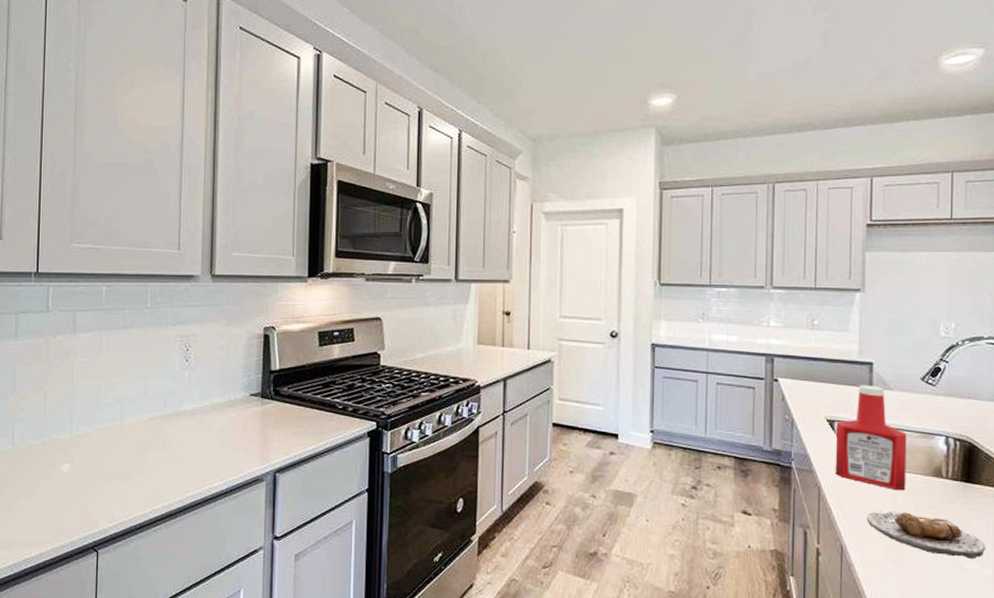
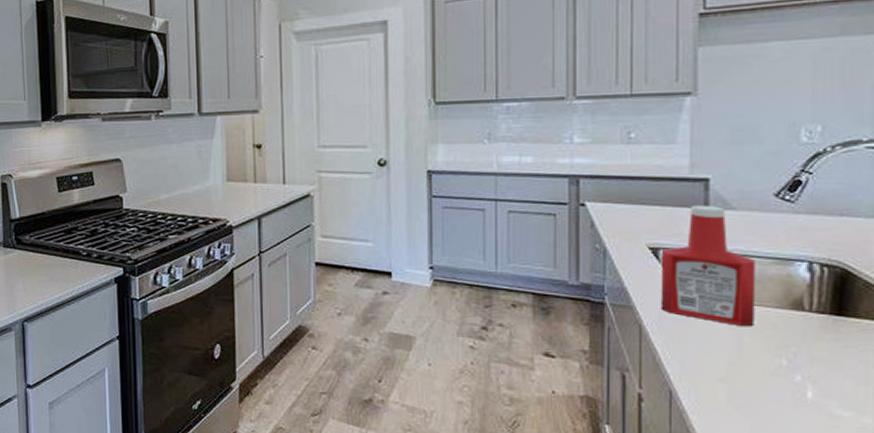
soap dish: present [867,511,986,559] -> none [703,350,865,405]

